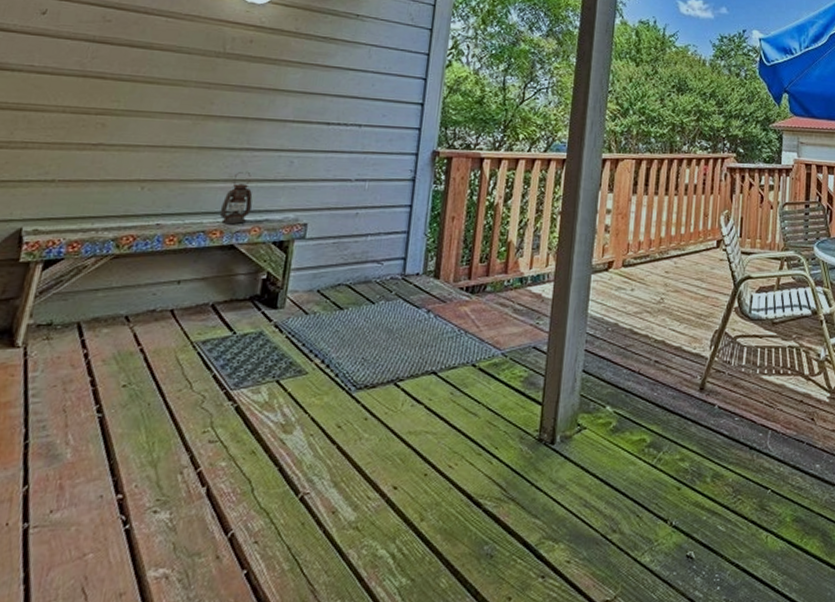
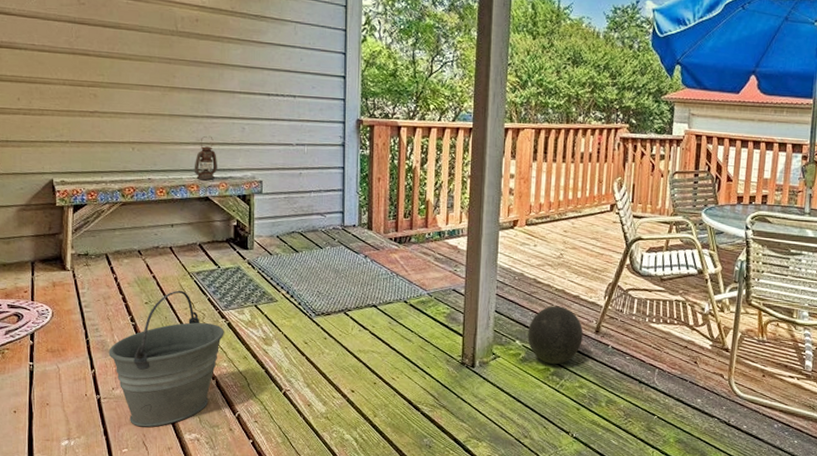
bucket: none [54,366,229,566] -> present [108,290,224,428]
ball: none [620,360,686,432] -> present [527,306,583,364]

